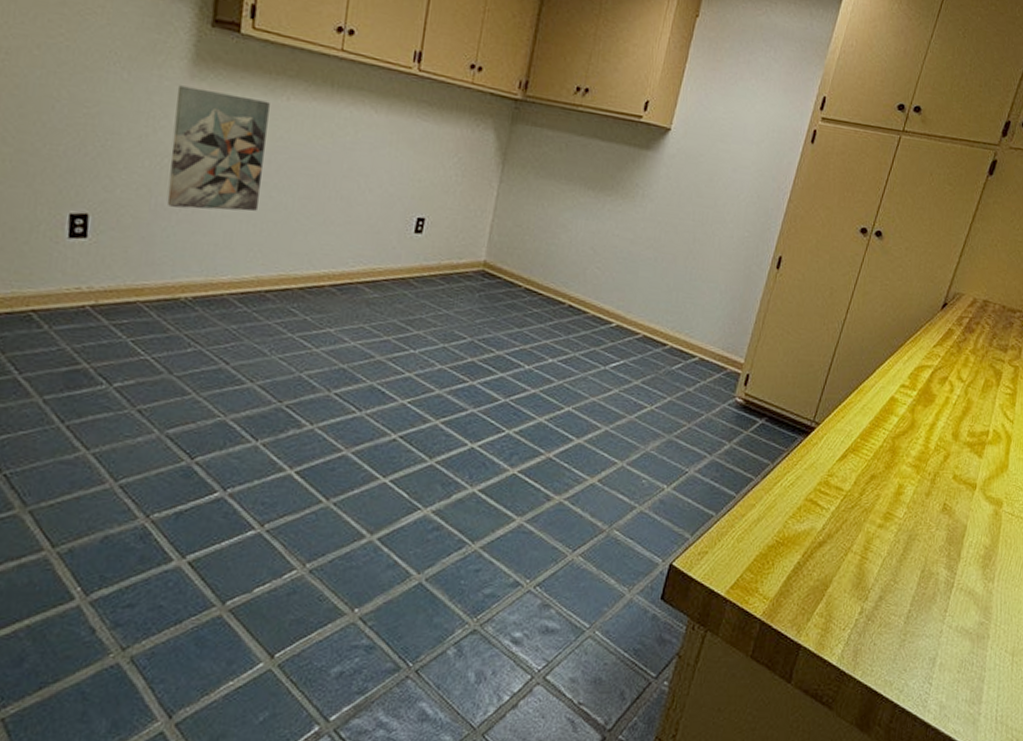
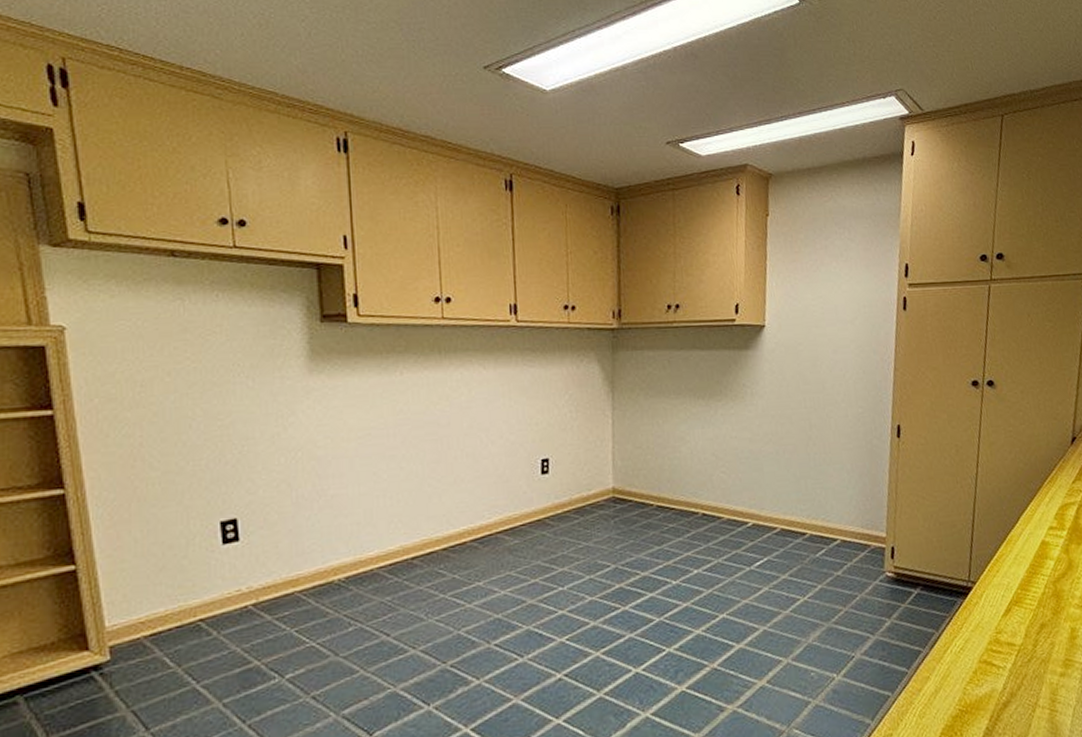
wall art: present [166,85,270,212] -> none [299,379,391,496]

